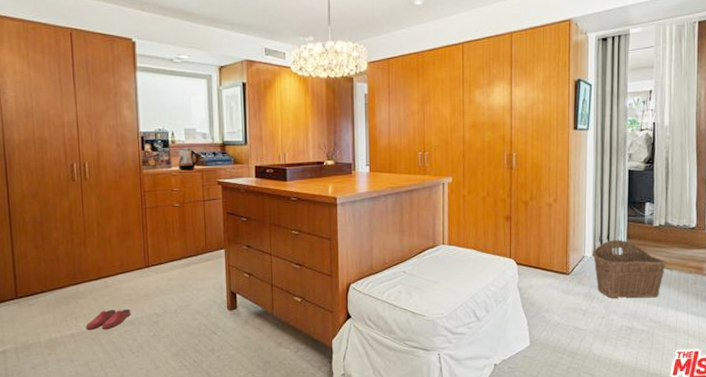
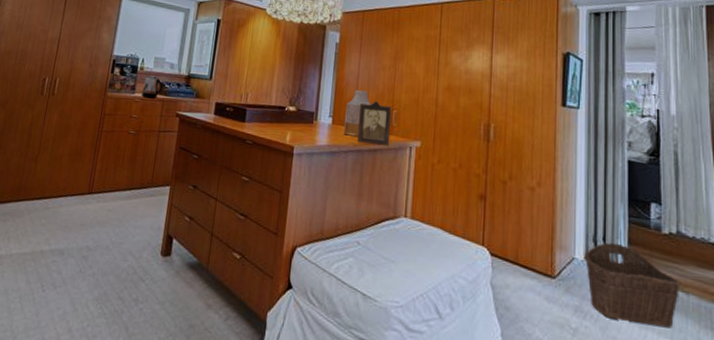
slippers: present [86,309,131,330] -> none [15,234,64,256]
vase: none [381,137,404,181] -> present [344,90,371,137]
photo frame: none [393,146,424,185] -> present [357,101,392,145]

